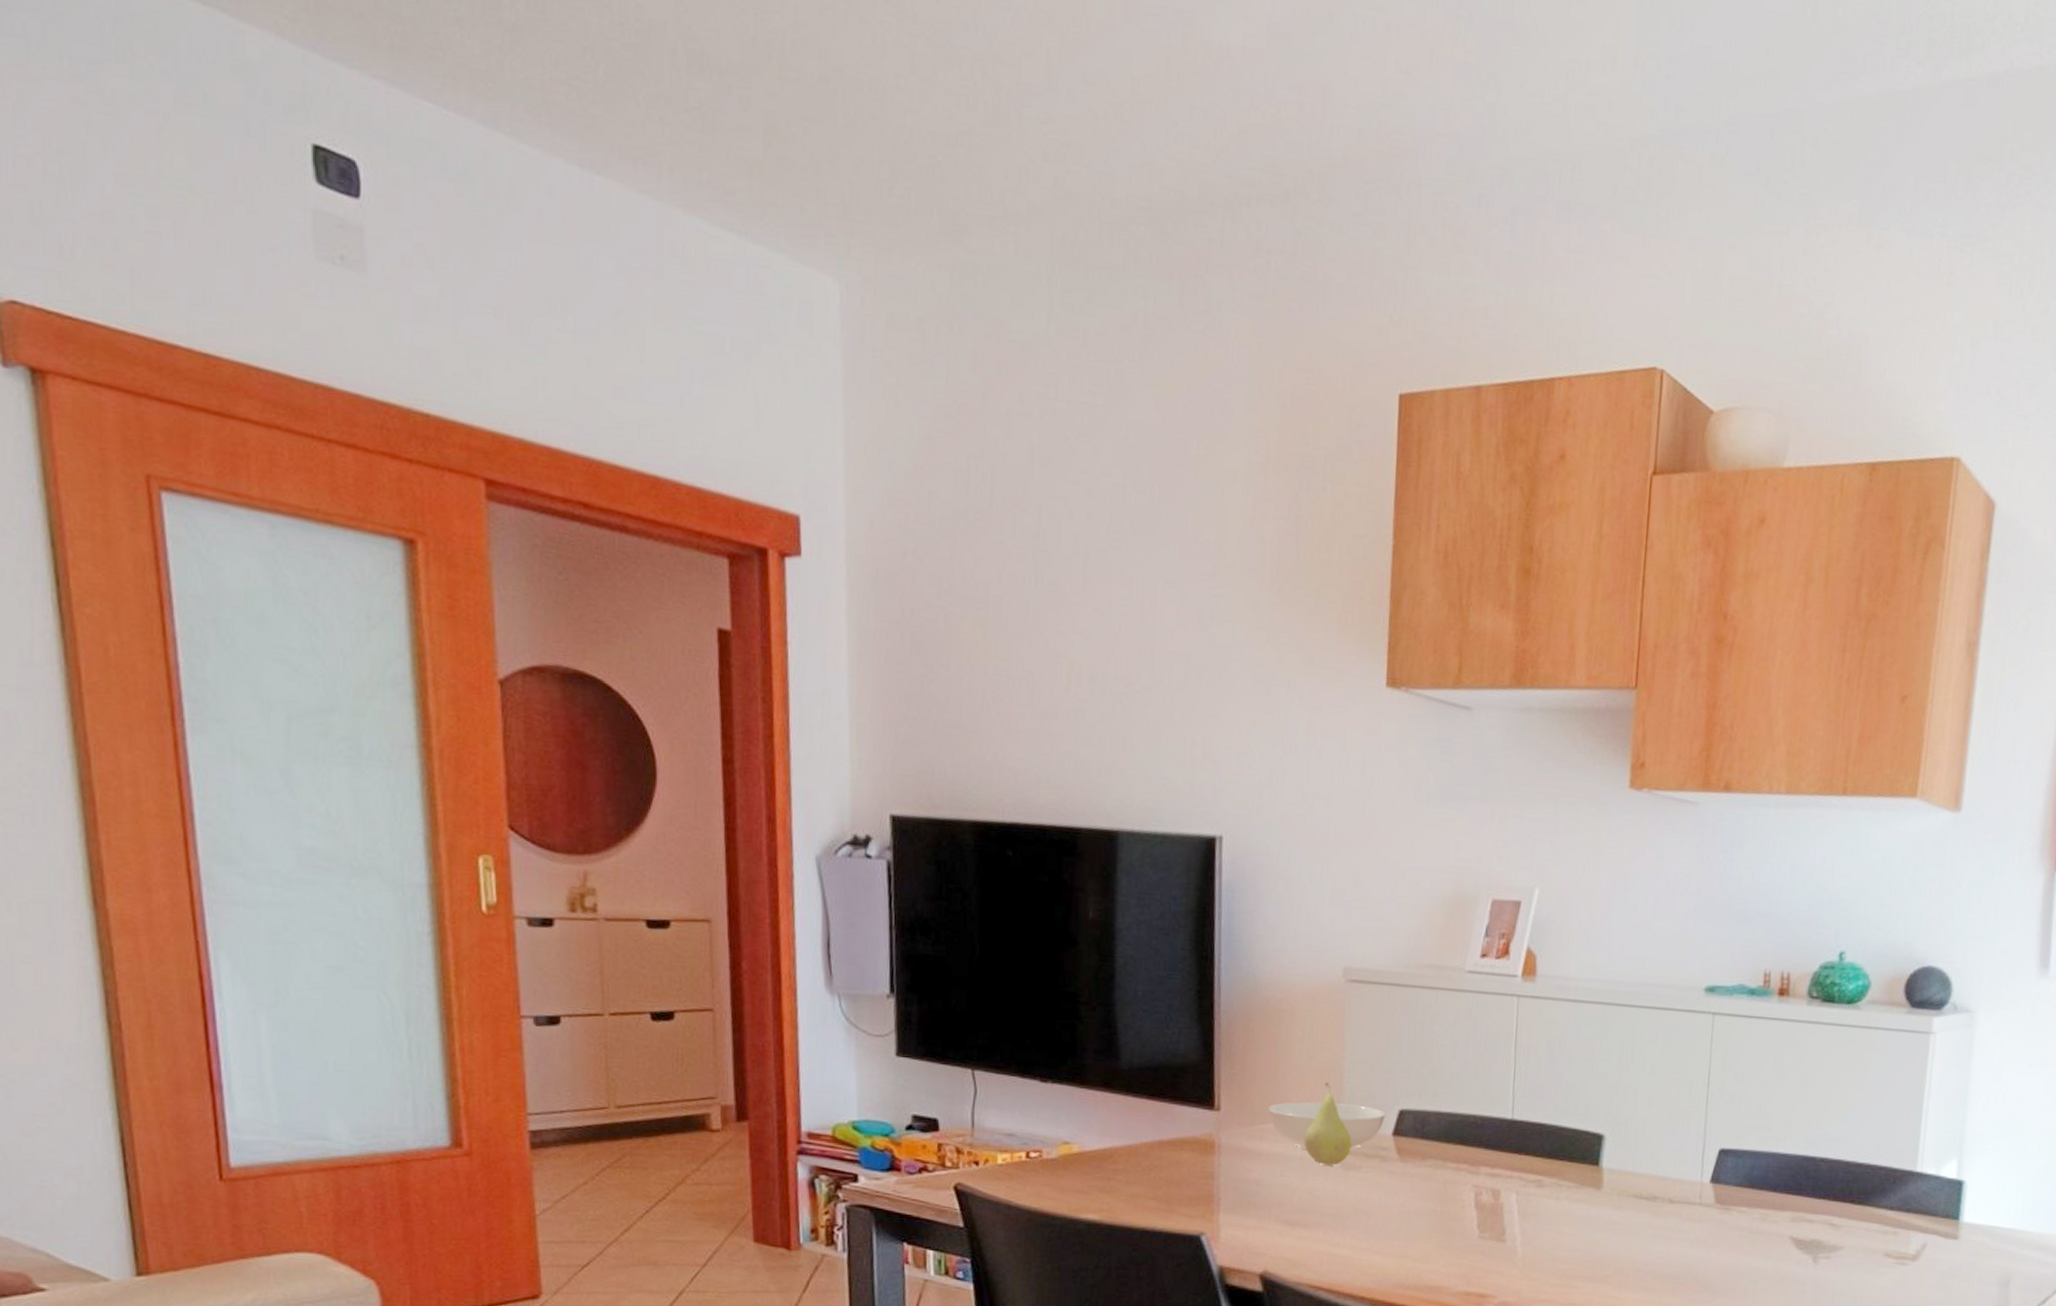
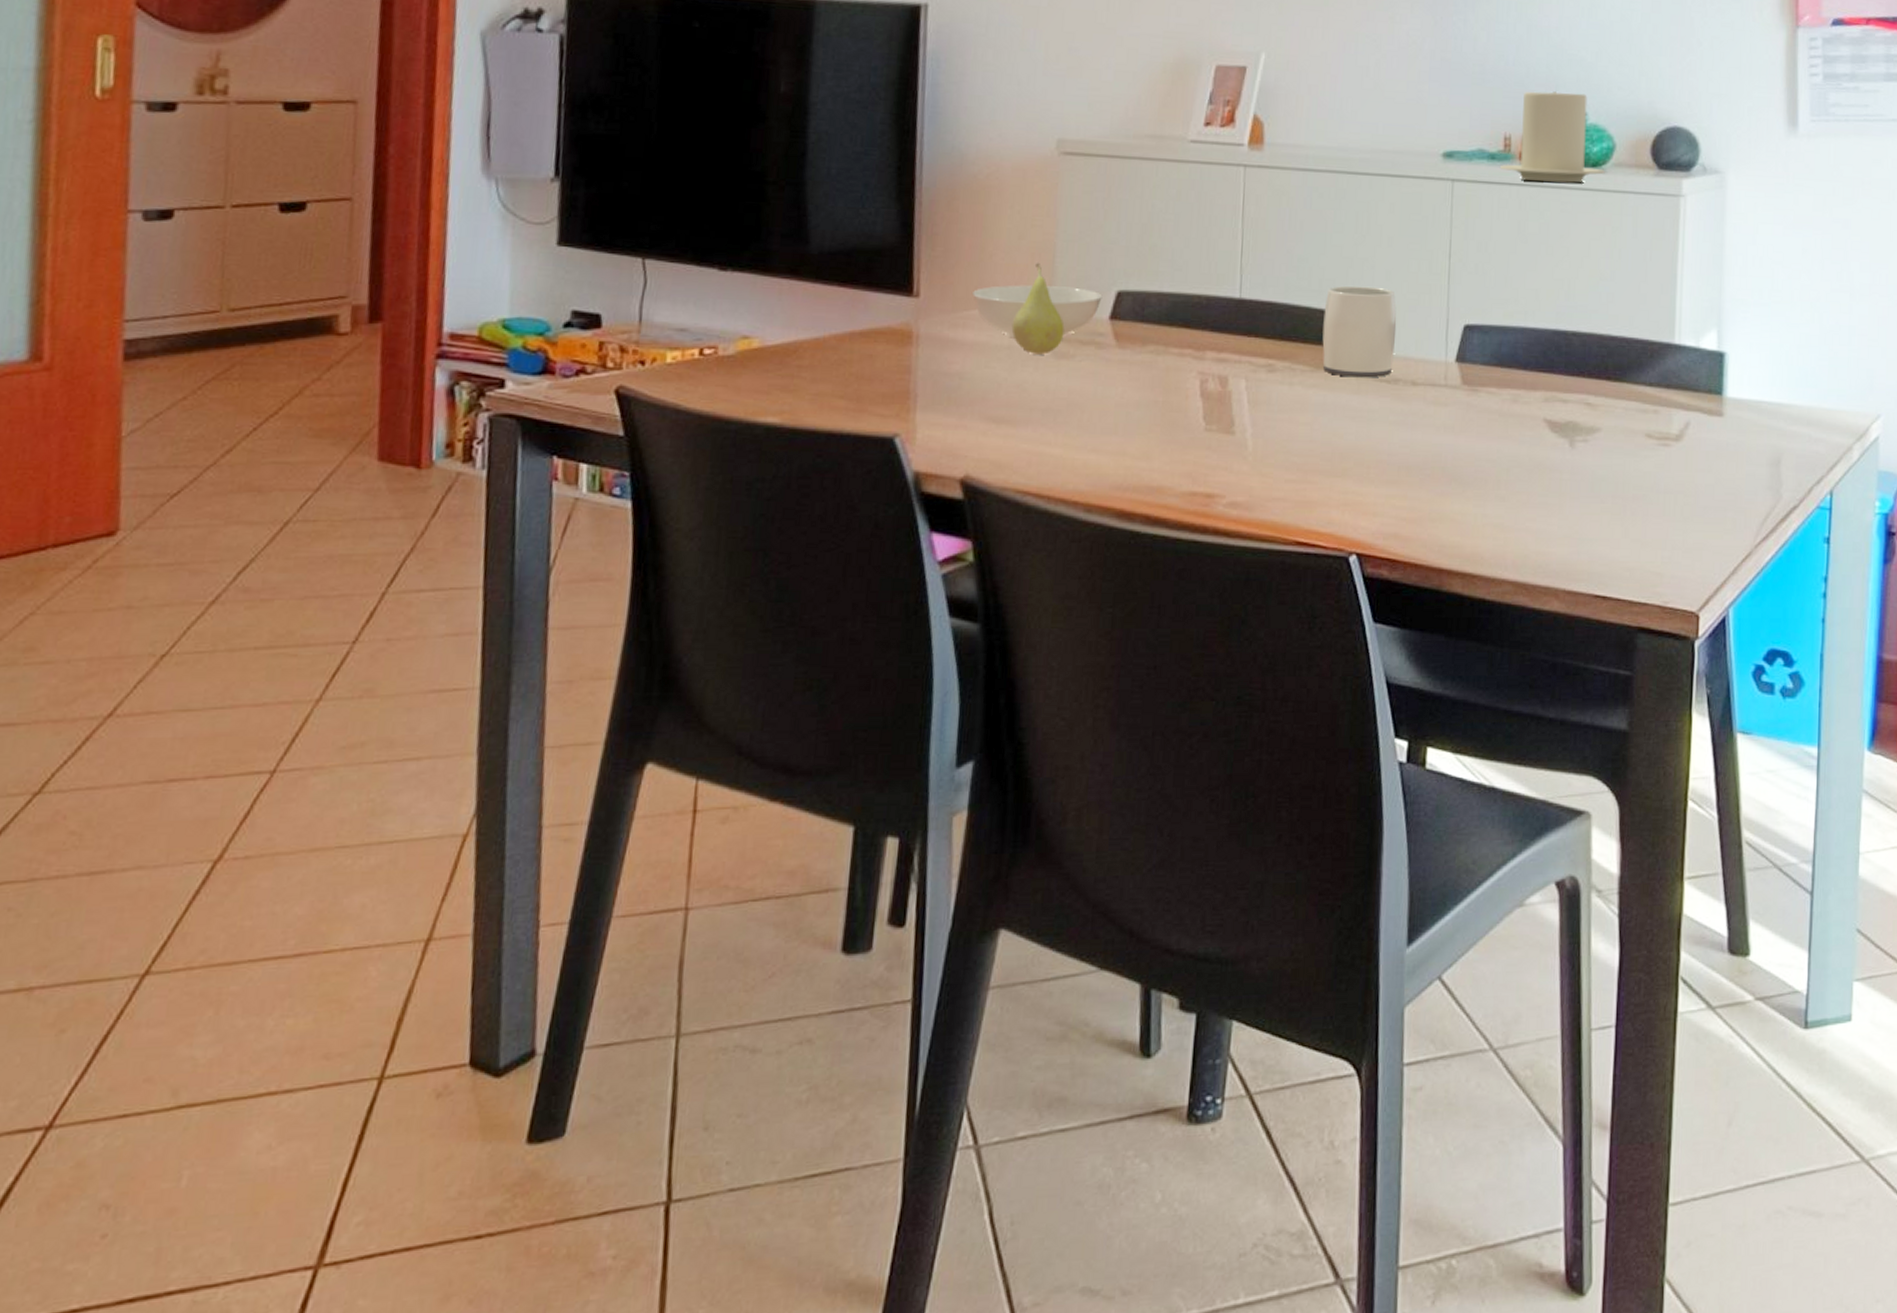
mug: none [1587,1110,1657,1195] -> present [1322,285,1397,378]
candle: none [1758,929,1859,1019] -> present [1499,91,1605,183]

